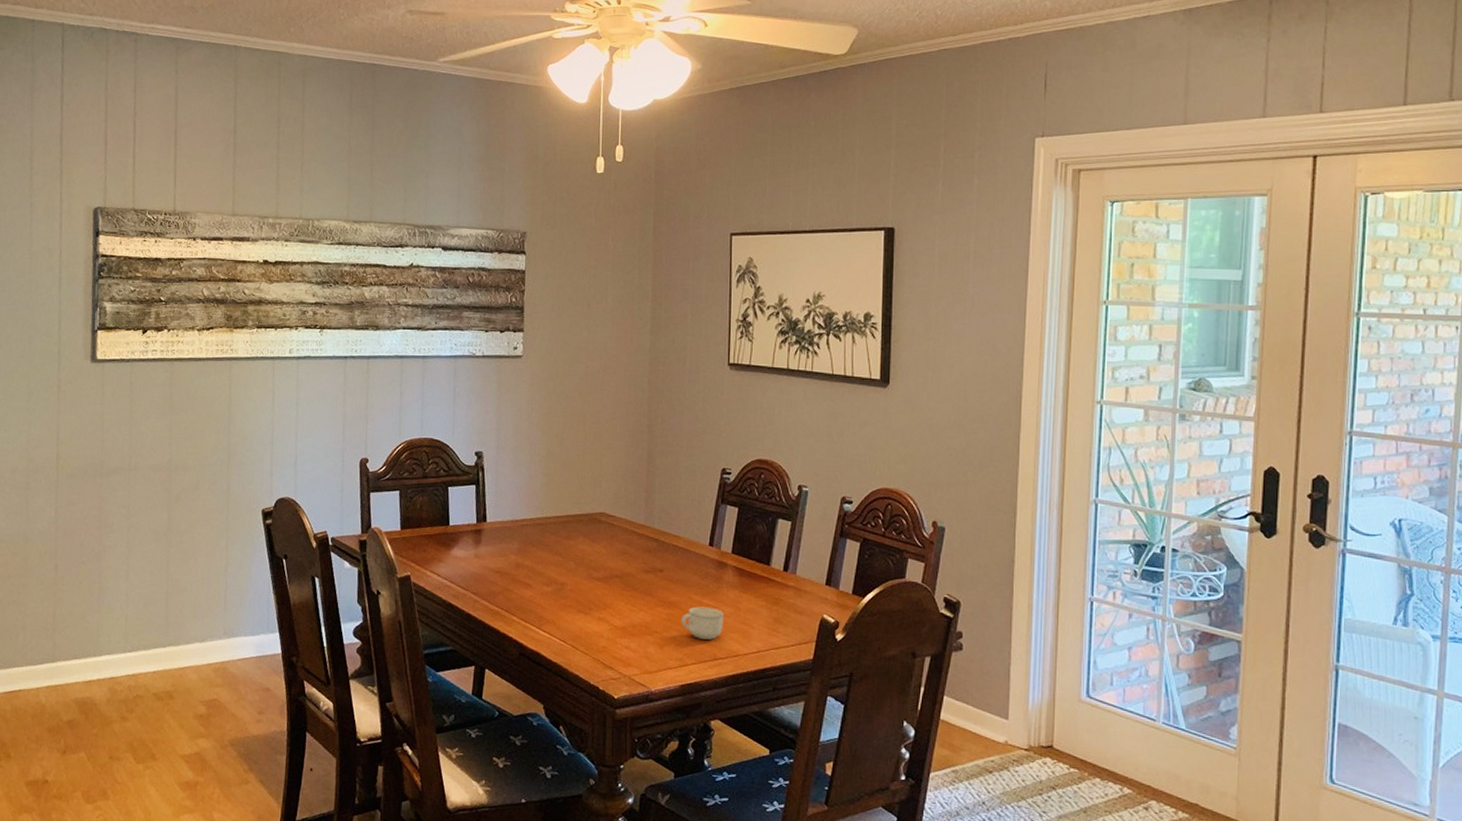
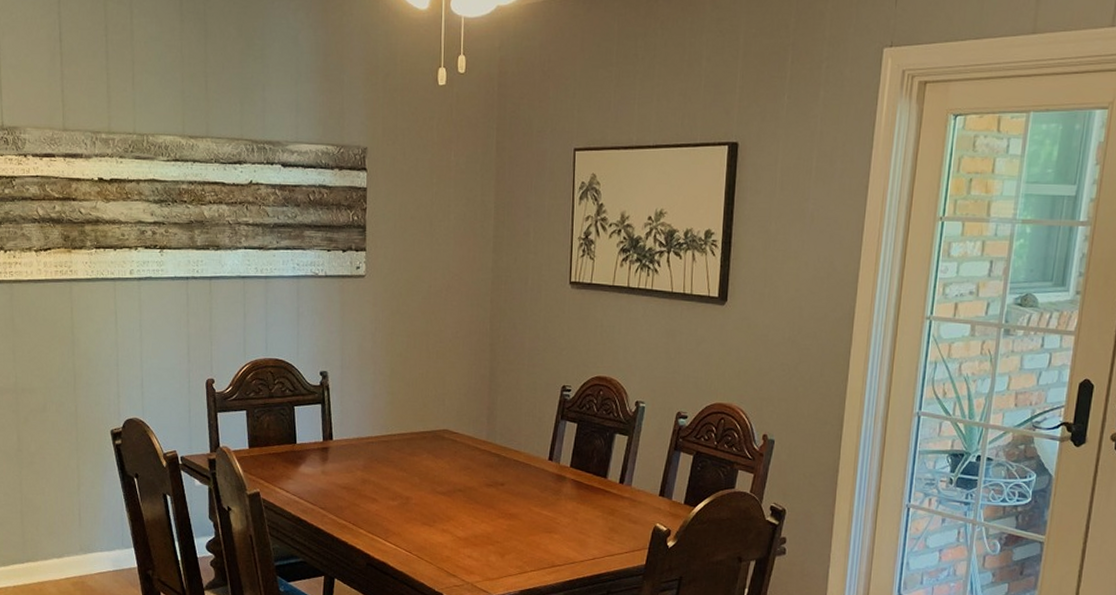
cup: present [681,606,724,640] -> none [521,517,562,548]

